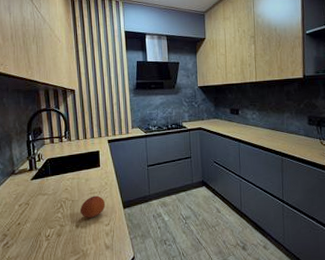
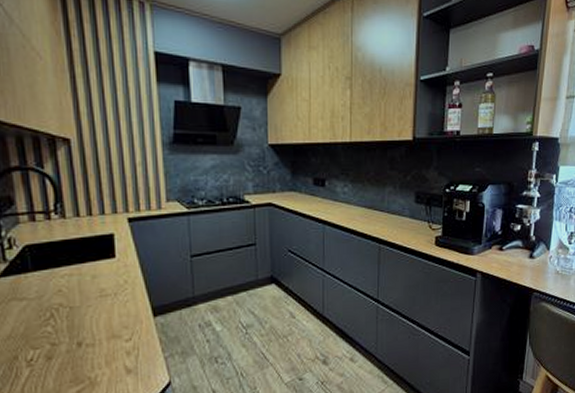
fruit: present [79,195,106,218] -> none [82,299,125,332]

